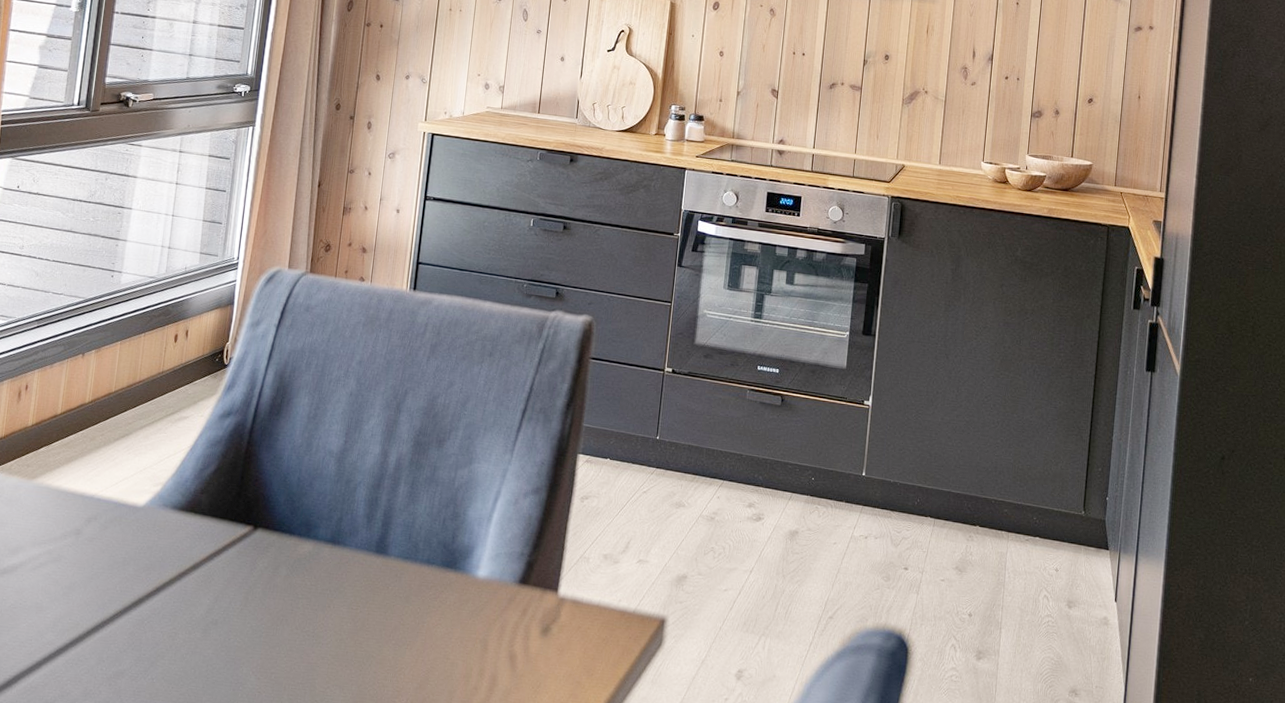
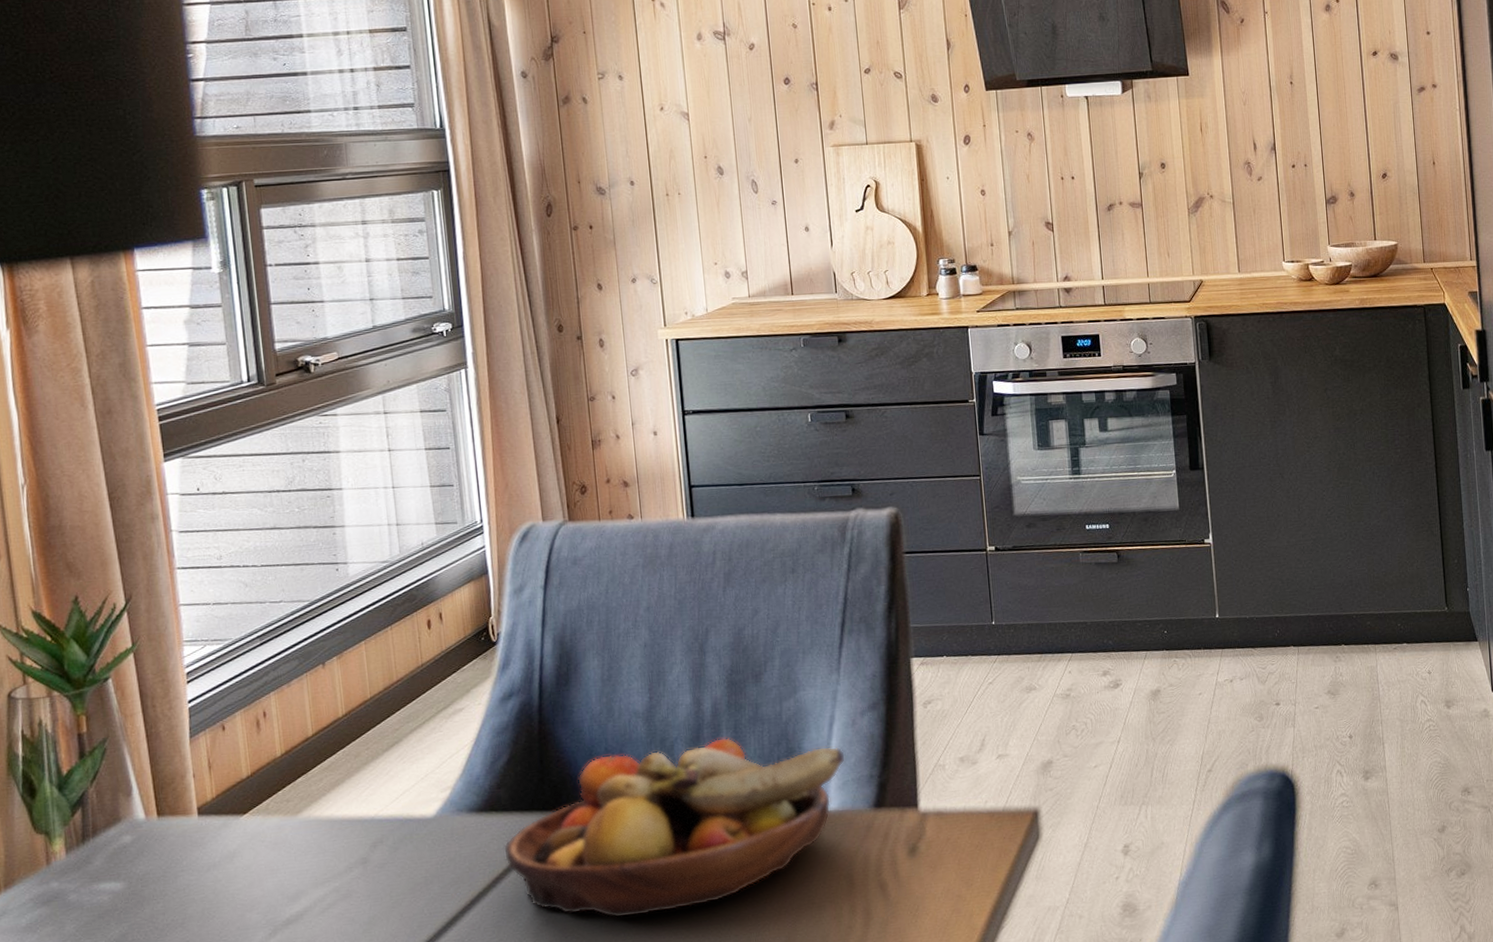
fruit bowl: none [193,484,504,638] -> present [504,737,846,918]

